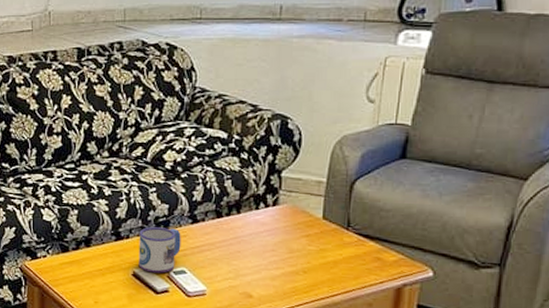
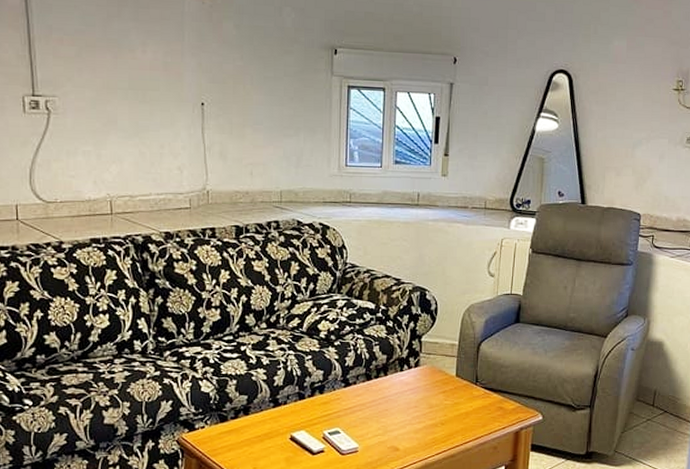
mug: present [138,227,181,273] -> none [296,392,335,435]

